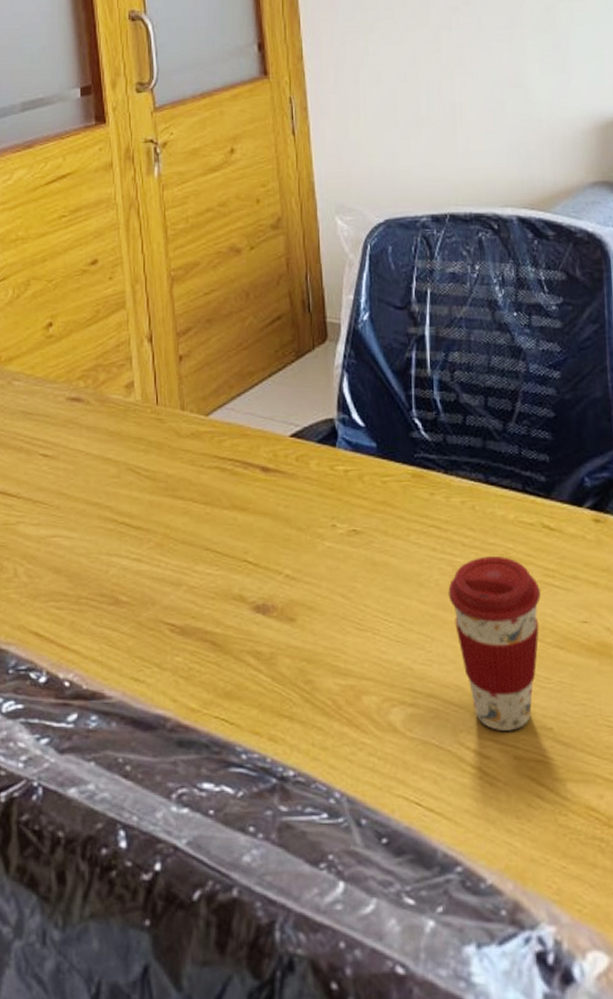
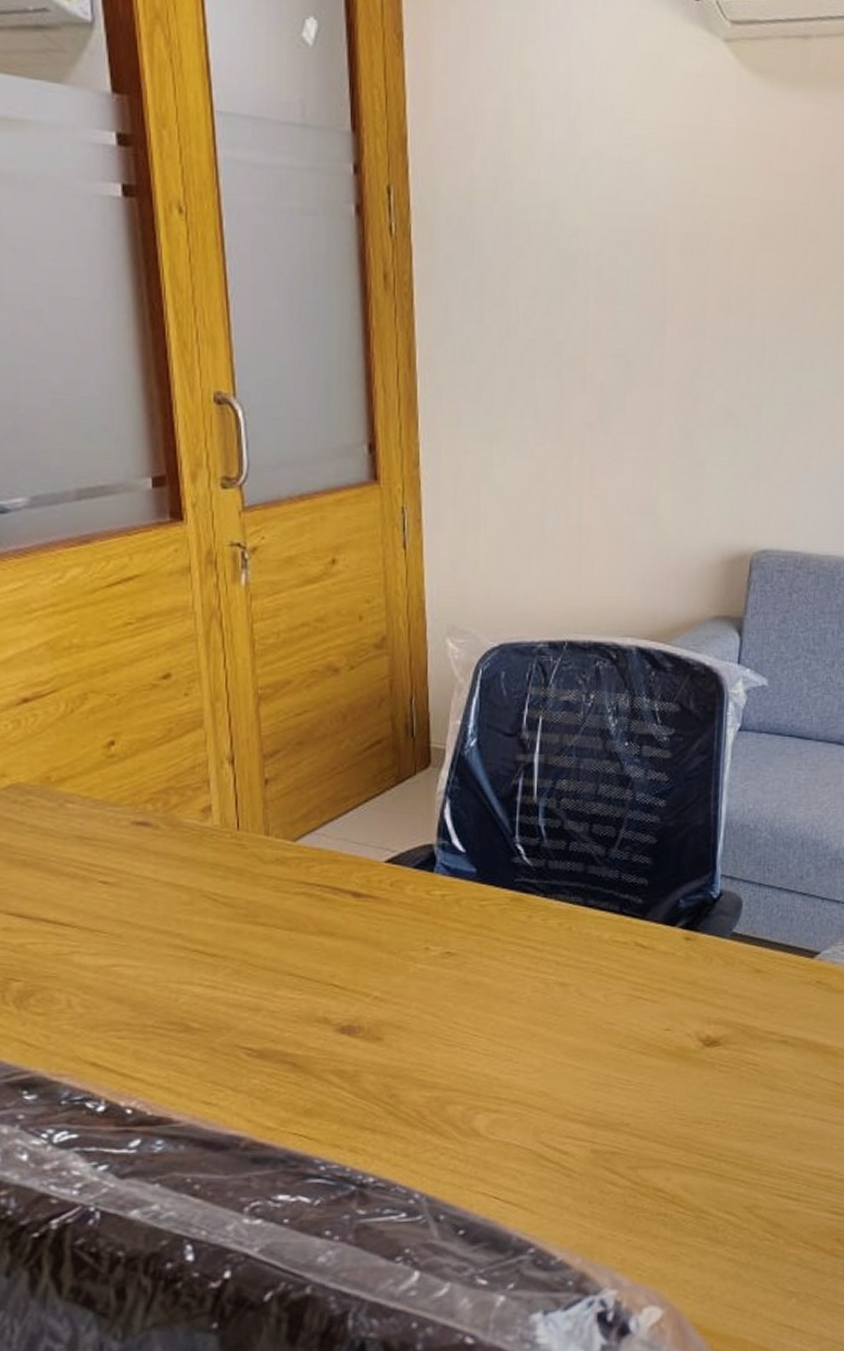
coffee cup: present [448,556,541,731] -> none [539,973,628,1129]

